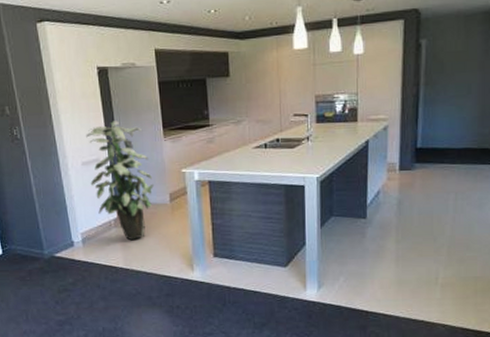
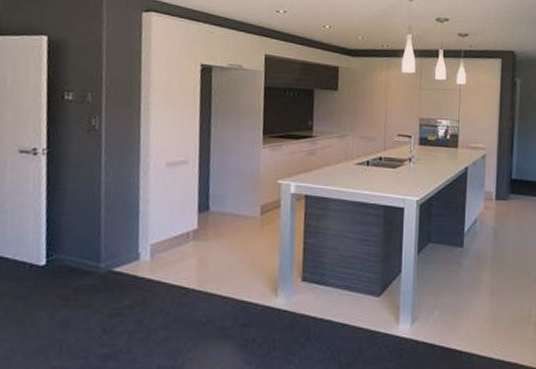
indoor plant: present [86,121,153,241] -> none [172,121,245,257]

